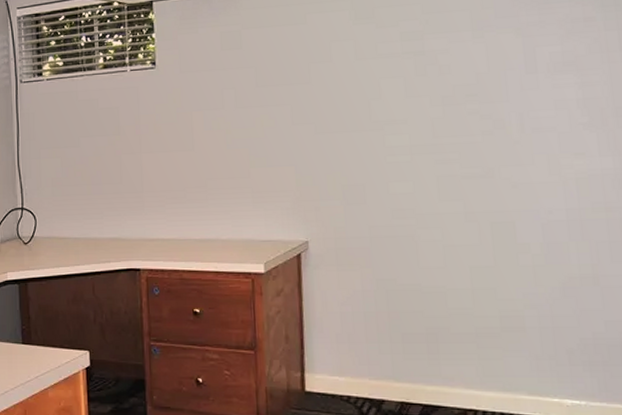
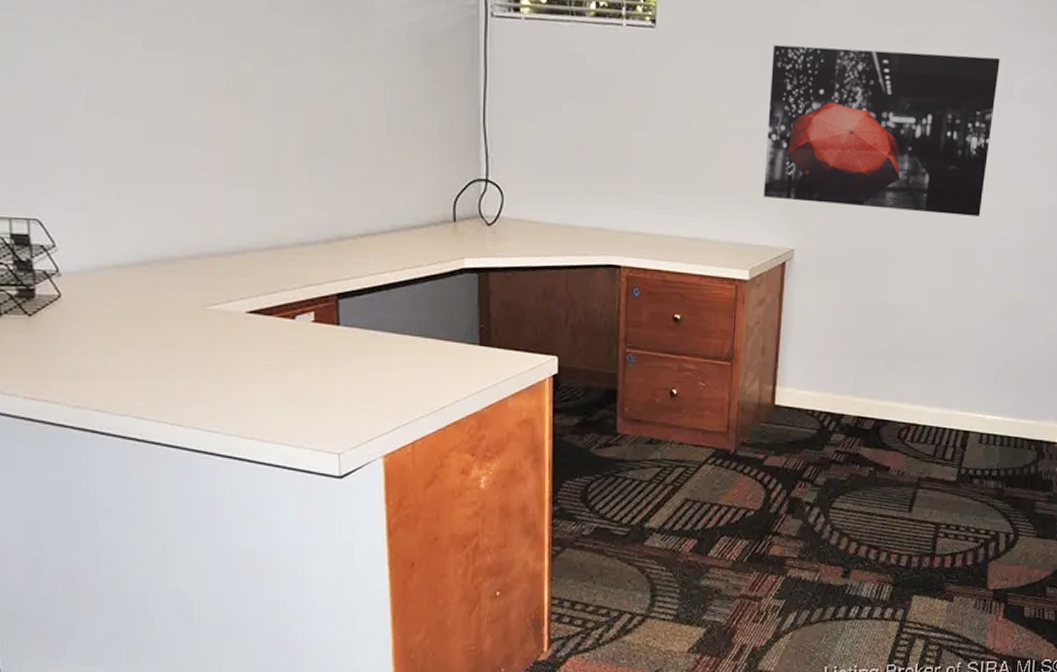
wall art: none [266,36,518,197] -> present [763,44,1000,216]

